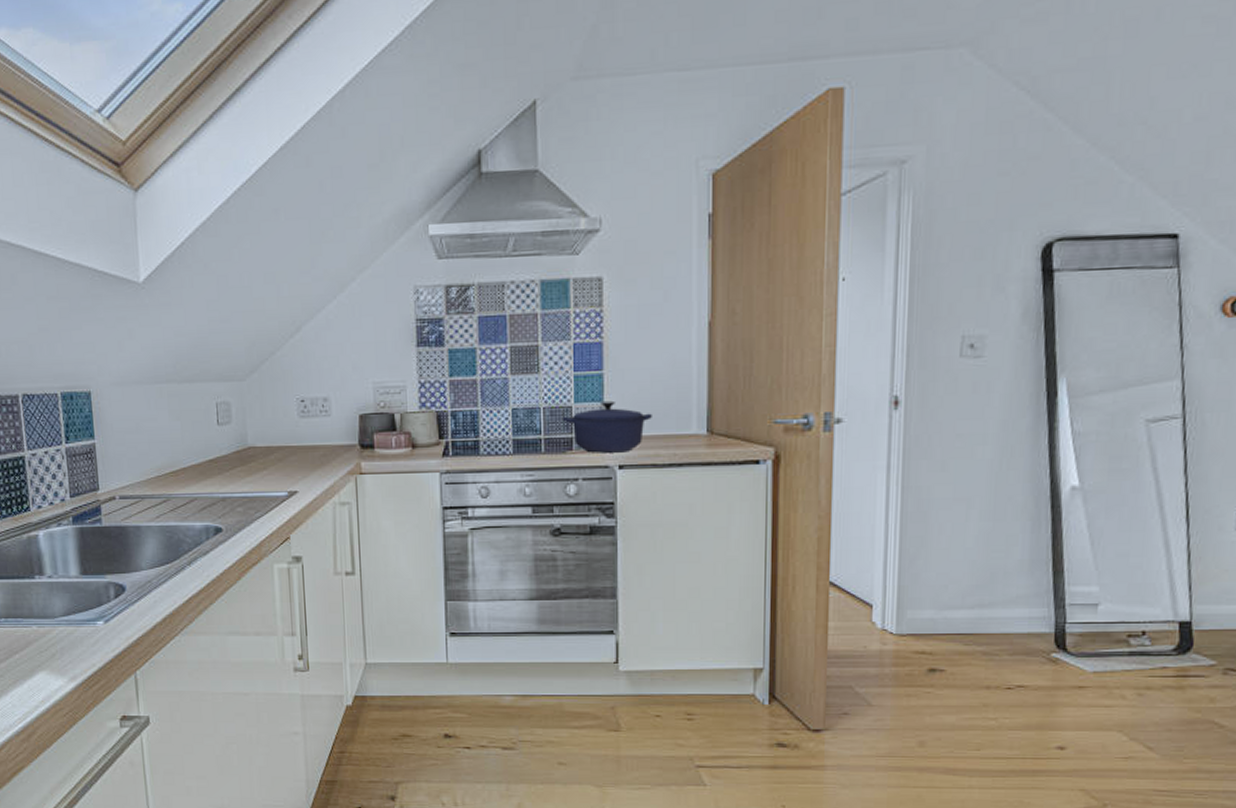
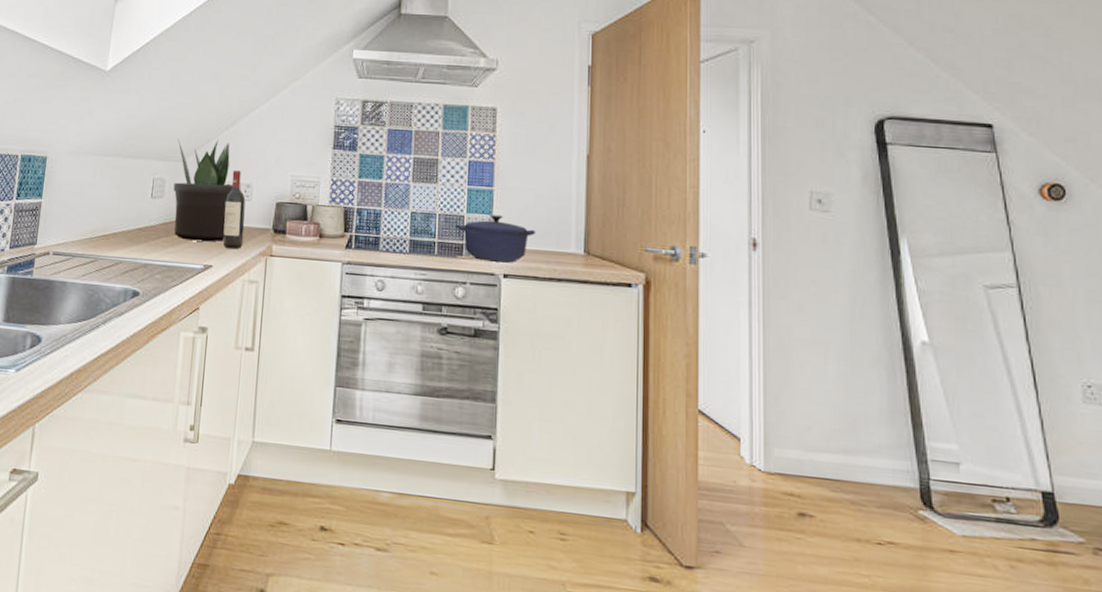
planter: none [236,350,308,467] -> present [173,138,233,242]
wine bottle: none [301,383,329,470] -> present [222,170,246,249]

